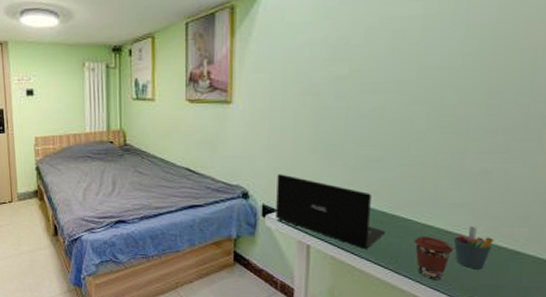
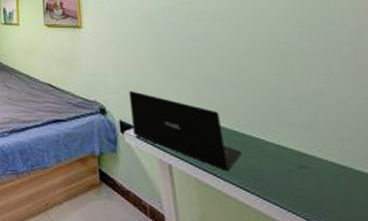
coffee cup: present [414,235,454,281] -> none [272,157,316,211]
pen holder: present [453,226,493,270] -> none [311,148,355,199]

